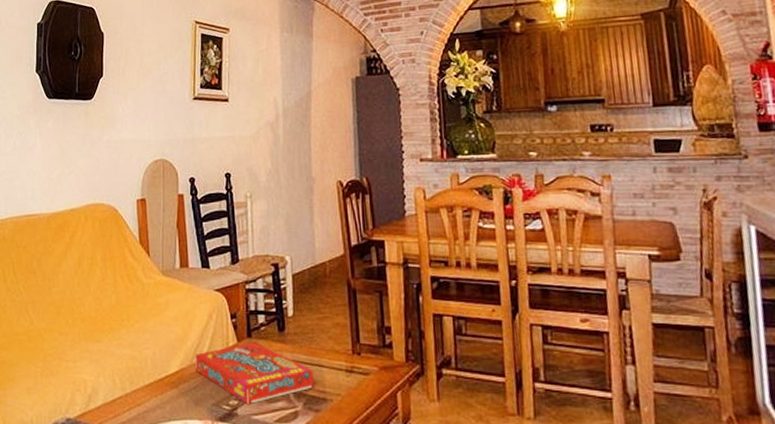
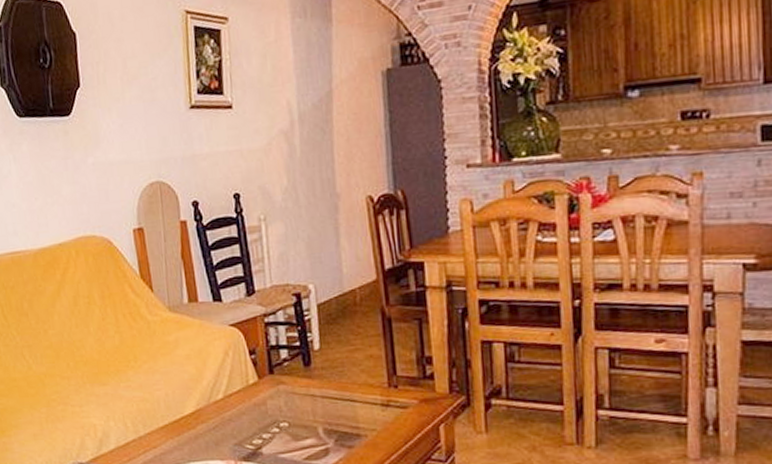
snack box: present [195,342,314,405] -> none [212,378,346,444]

